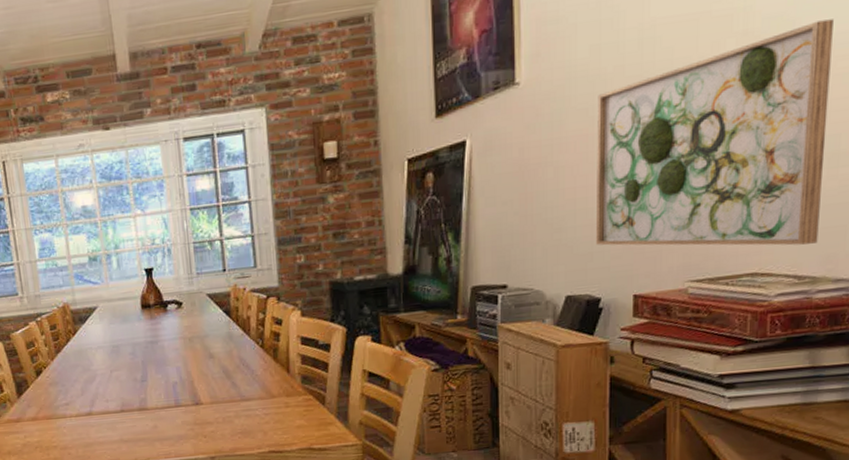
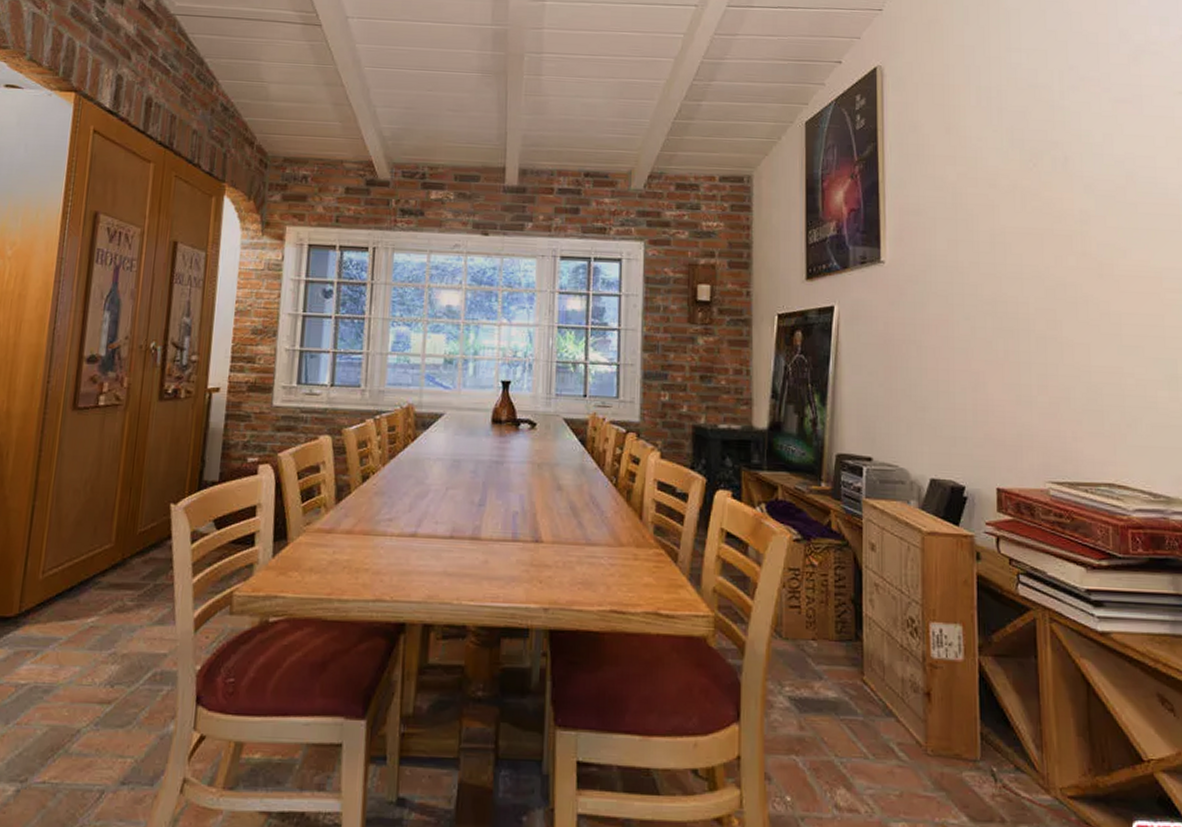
wall art: present [596,19,834,246] -> none [956,254,1168,462]

